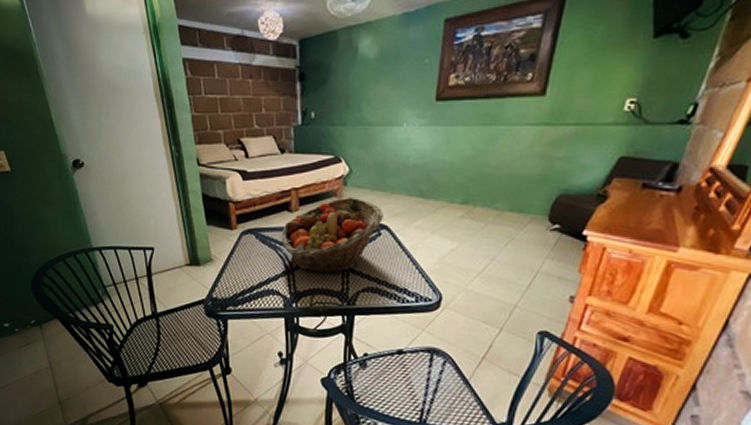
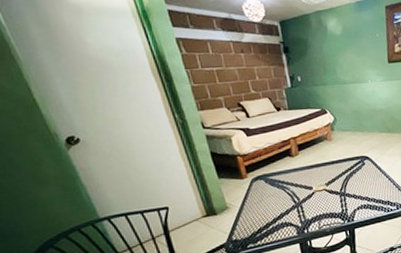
fruit basket: present [281,198,383,274] -> none [286,139,365,203]

